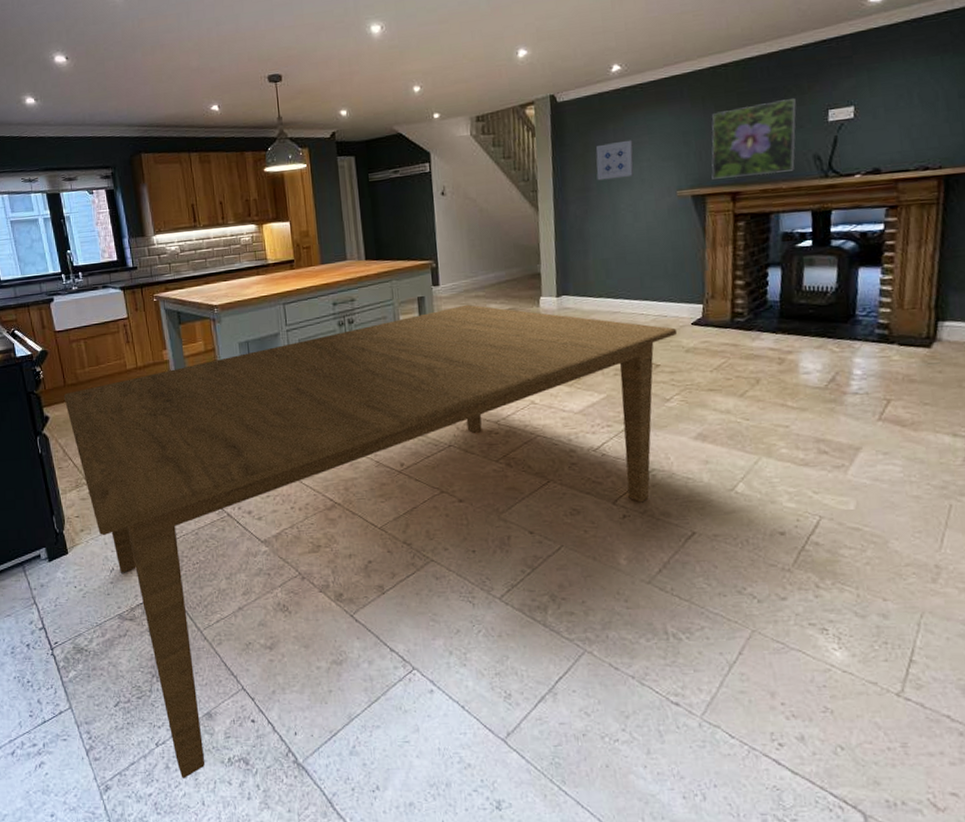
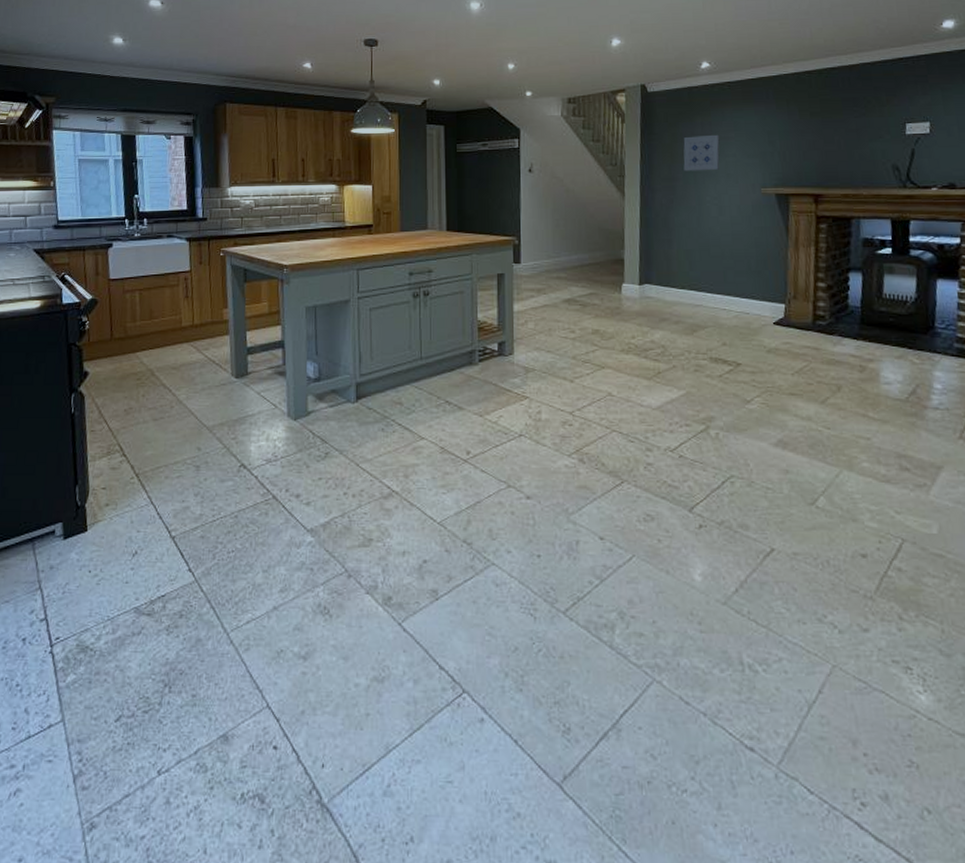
dining table: present [63,304,678,778] -> none [108,285,759,818]
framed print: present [711,97,797,179] -> none [795,108,876,181]

